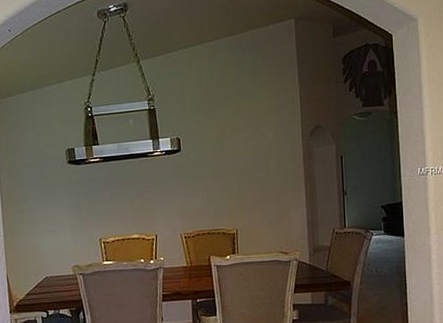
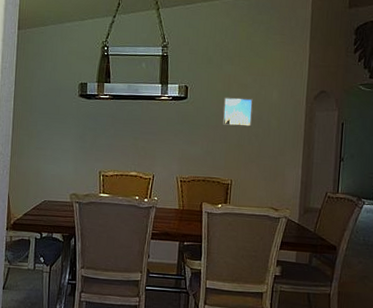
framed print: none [218,143,251,175] -> present [222,97,253,127]

